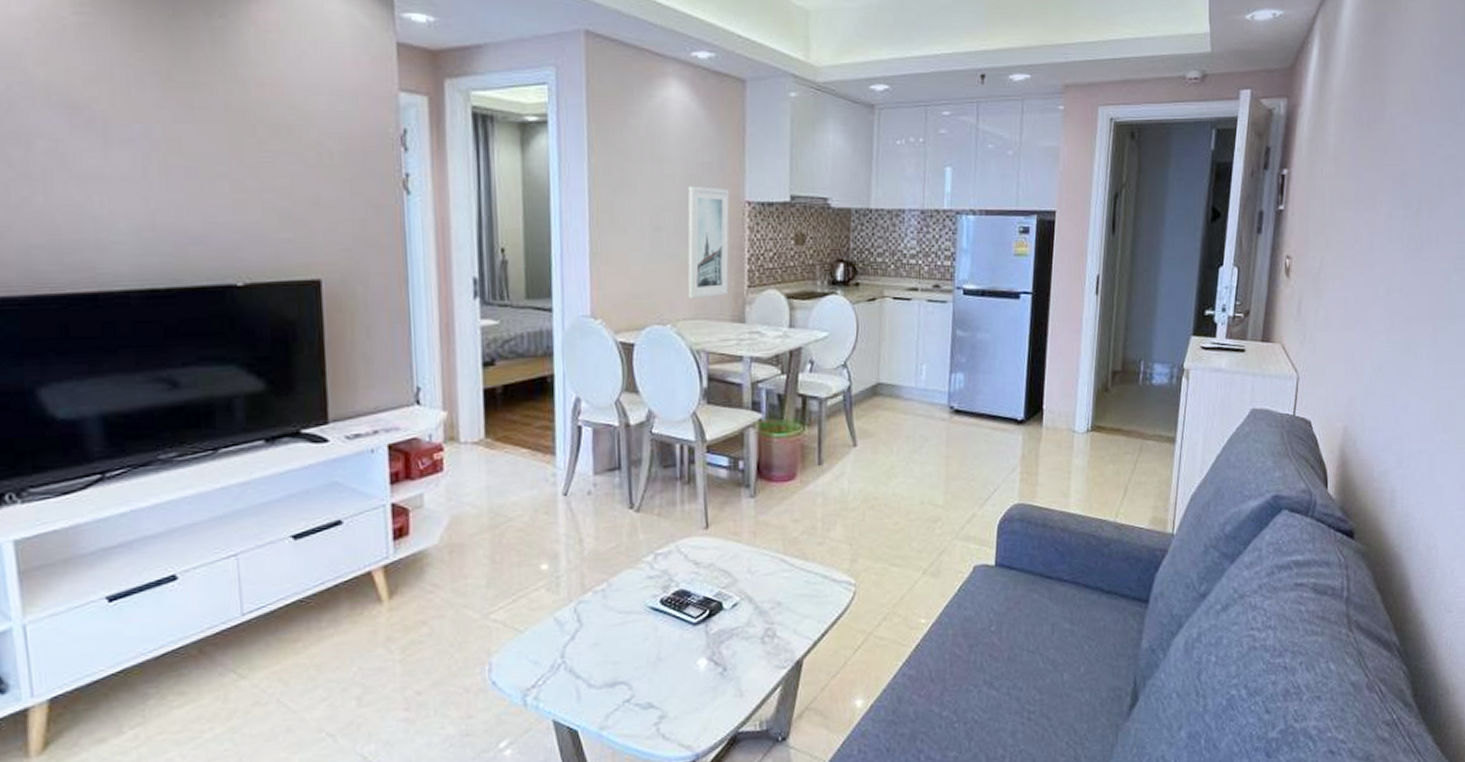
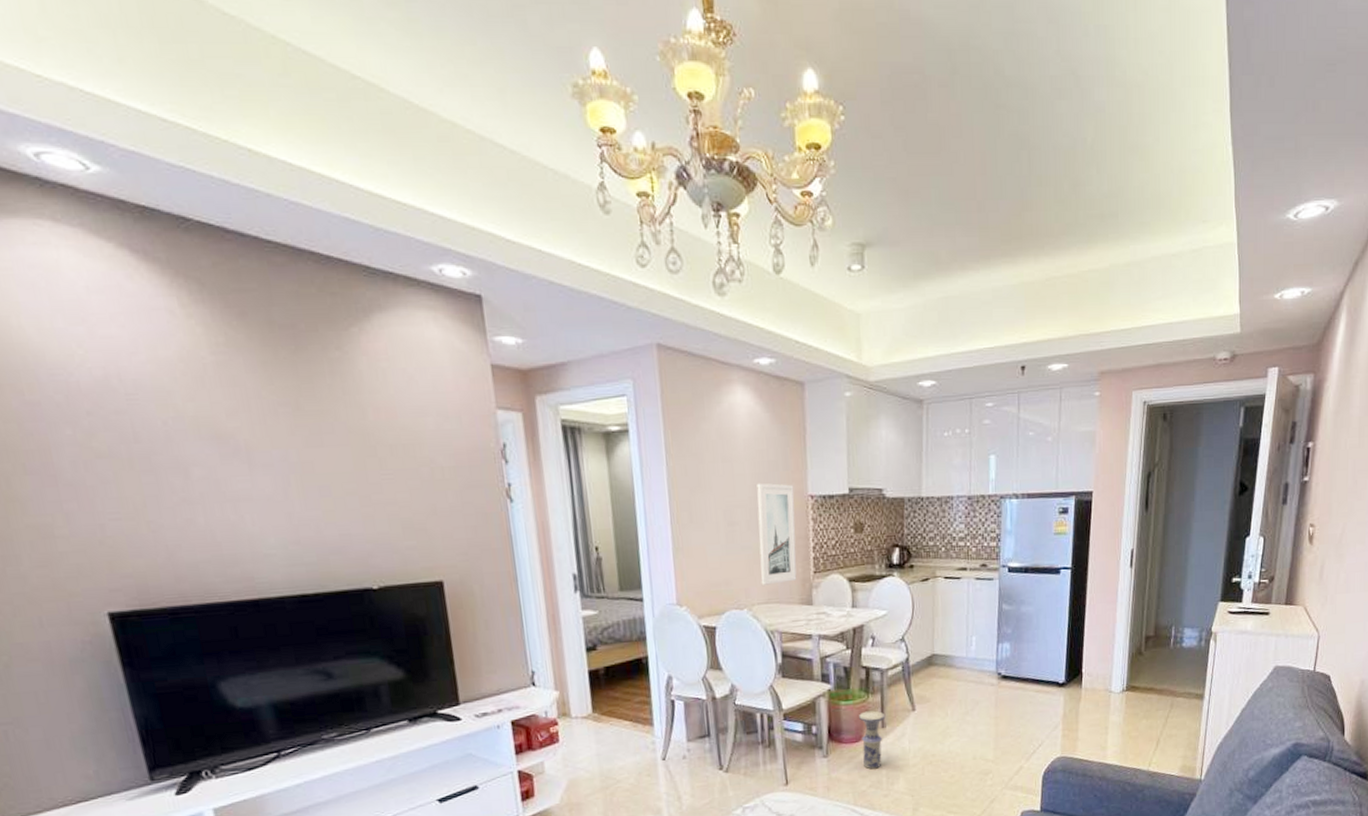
vase: none [793,445,823,513] -> present [859,710,886,769]

